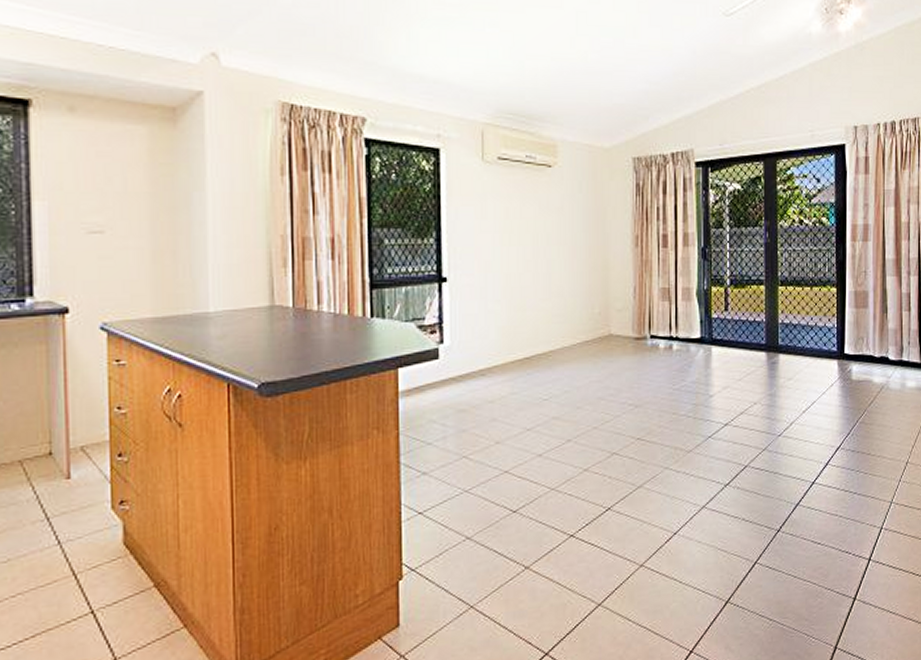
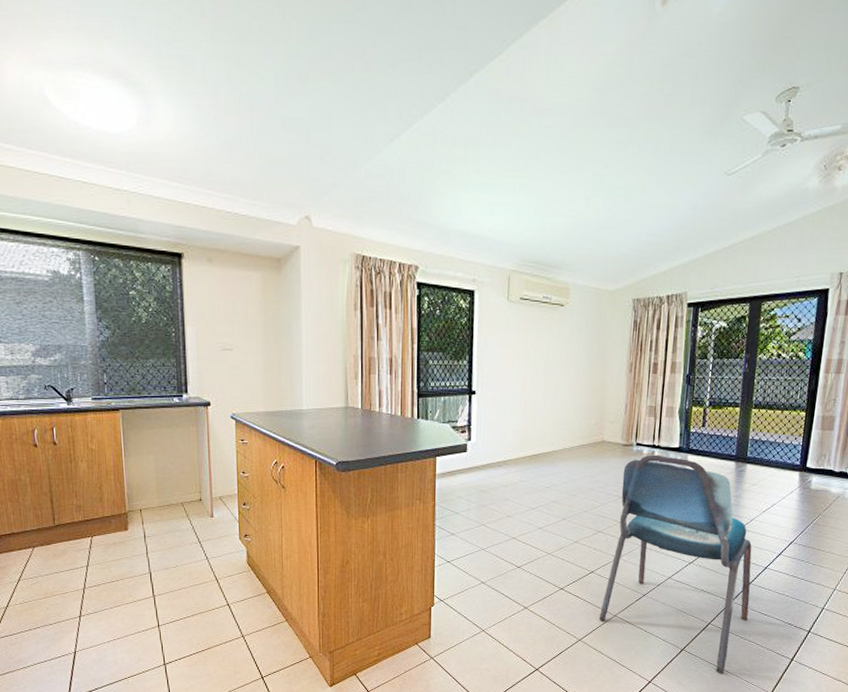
dining chair: none [622,348,799,629] -> present [599,454,752,674]

